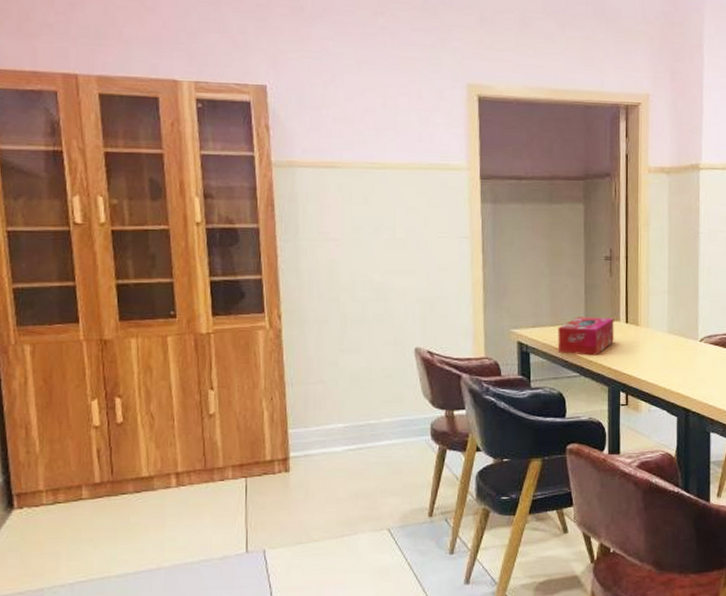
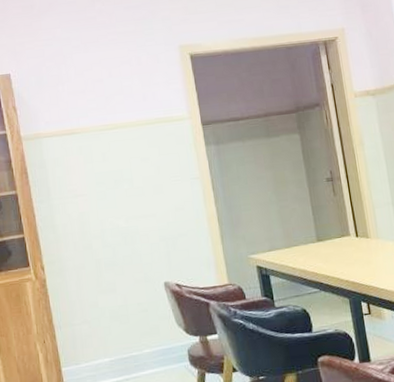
tissue box: present [558,317,614,356] -> none [292,234,348,272]

